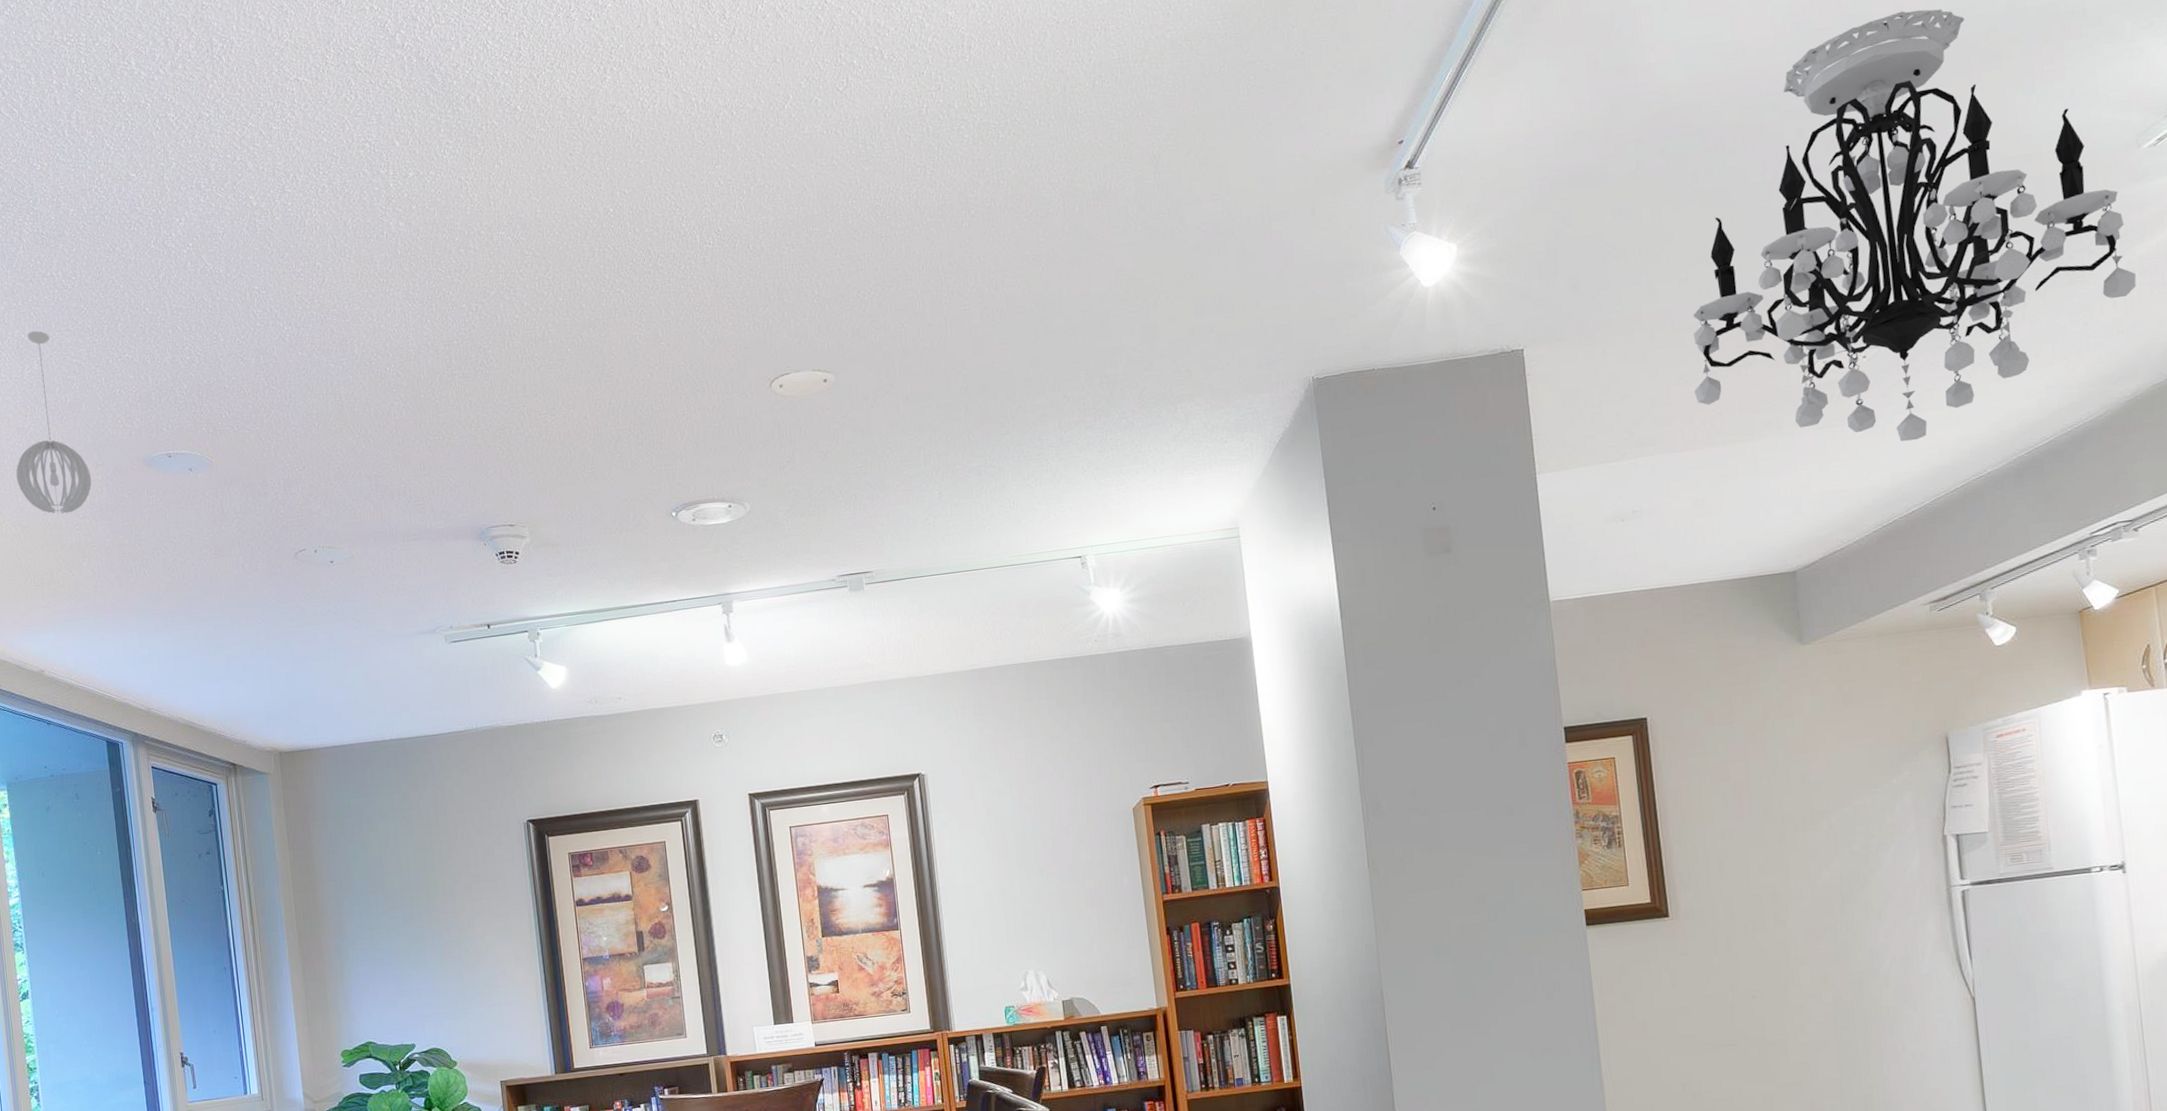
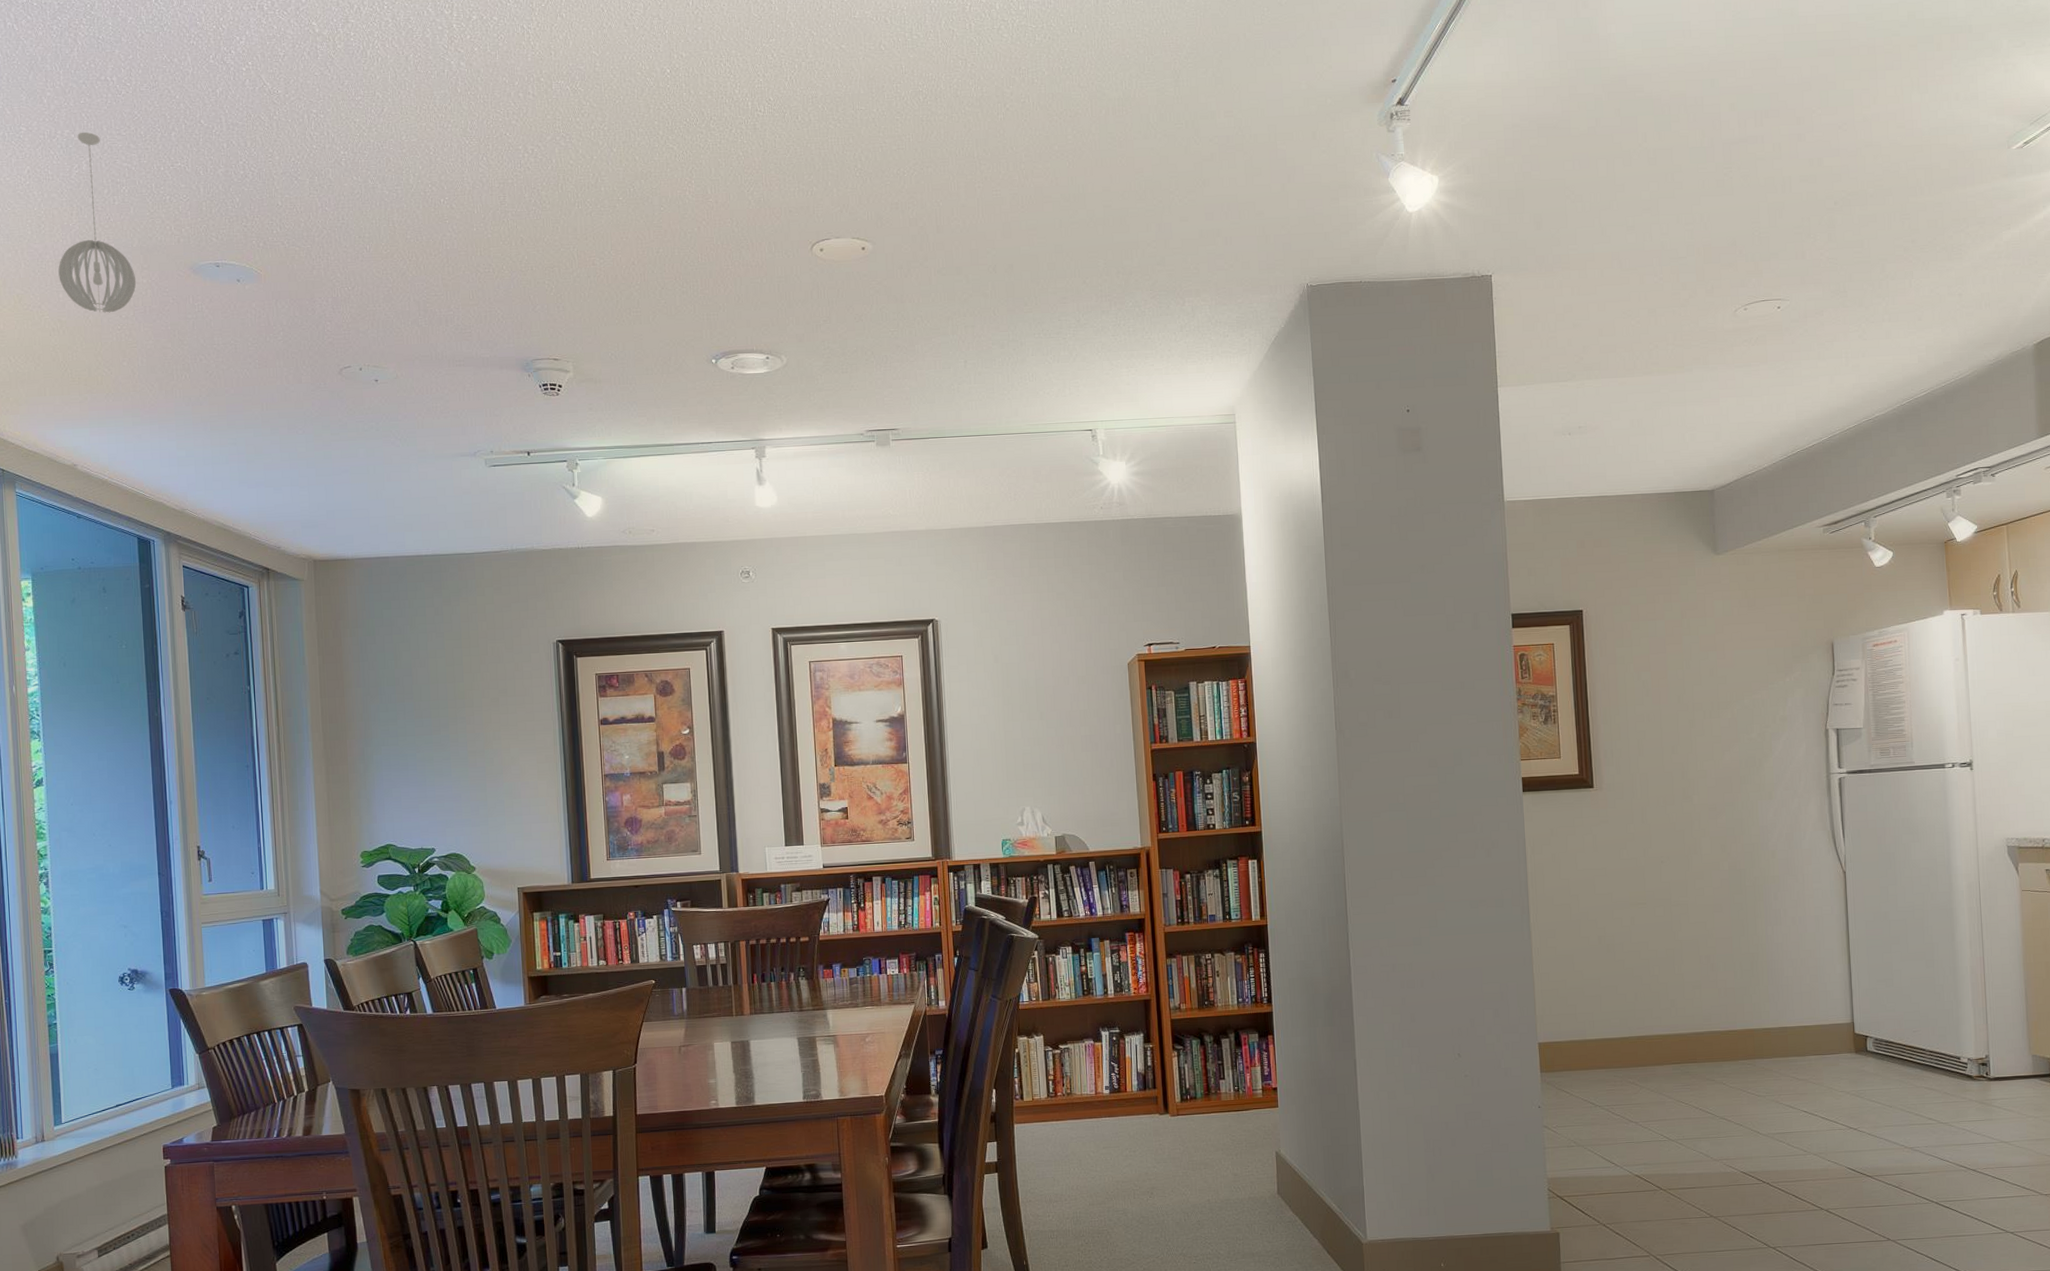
chandelier: present [1693,9,2137,442] -> none [1635,10,2002,384]

